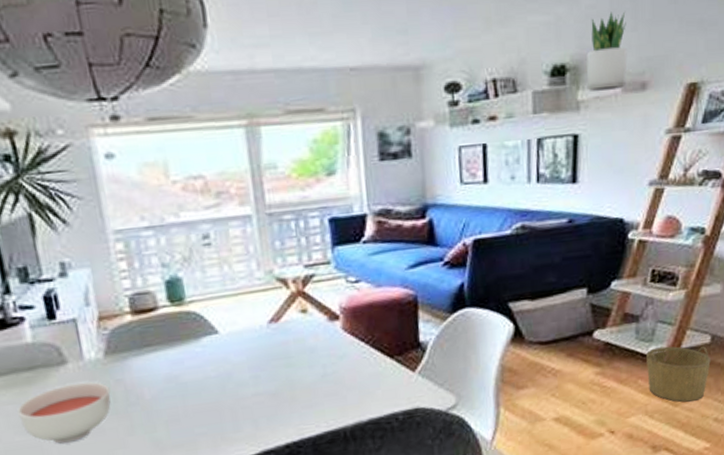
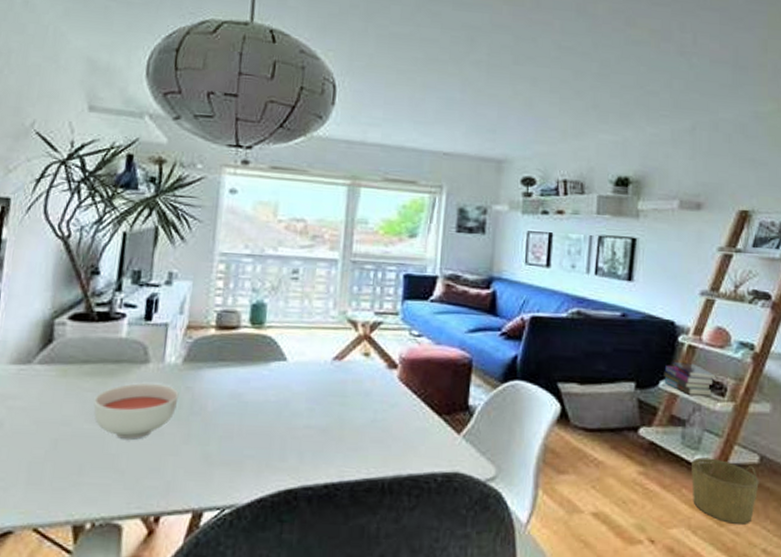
planter: present [586,12,627,91] -> none [648,141,685,205]
books: none [614,258,666,291] -> present [663,362,715,396]

